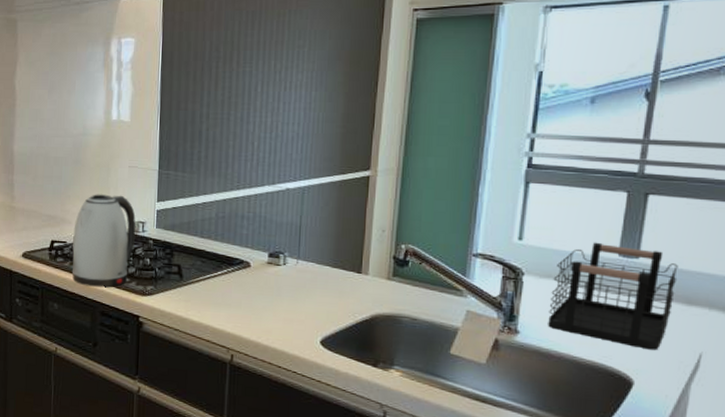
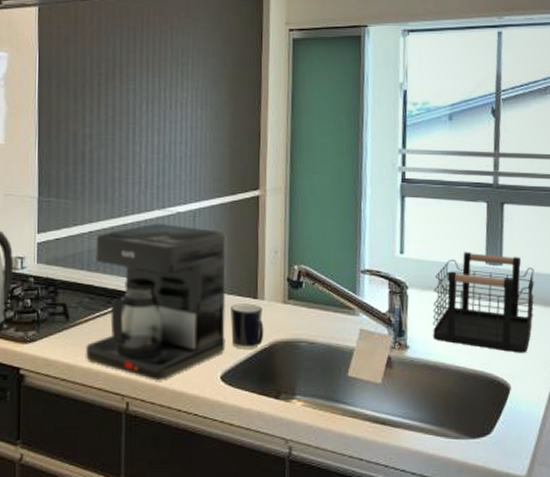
coffee maker: none [195,197,334,338] -> present [85,223,227,379]
mug: none [333,276,366,320] -> present [230,303,264,349]

